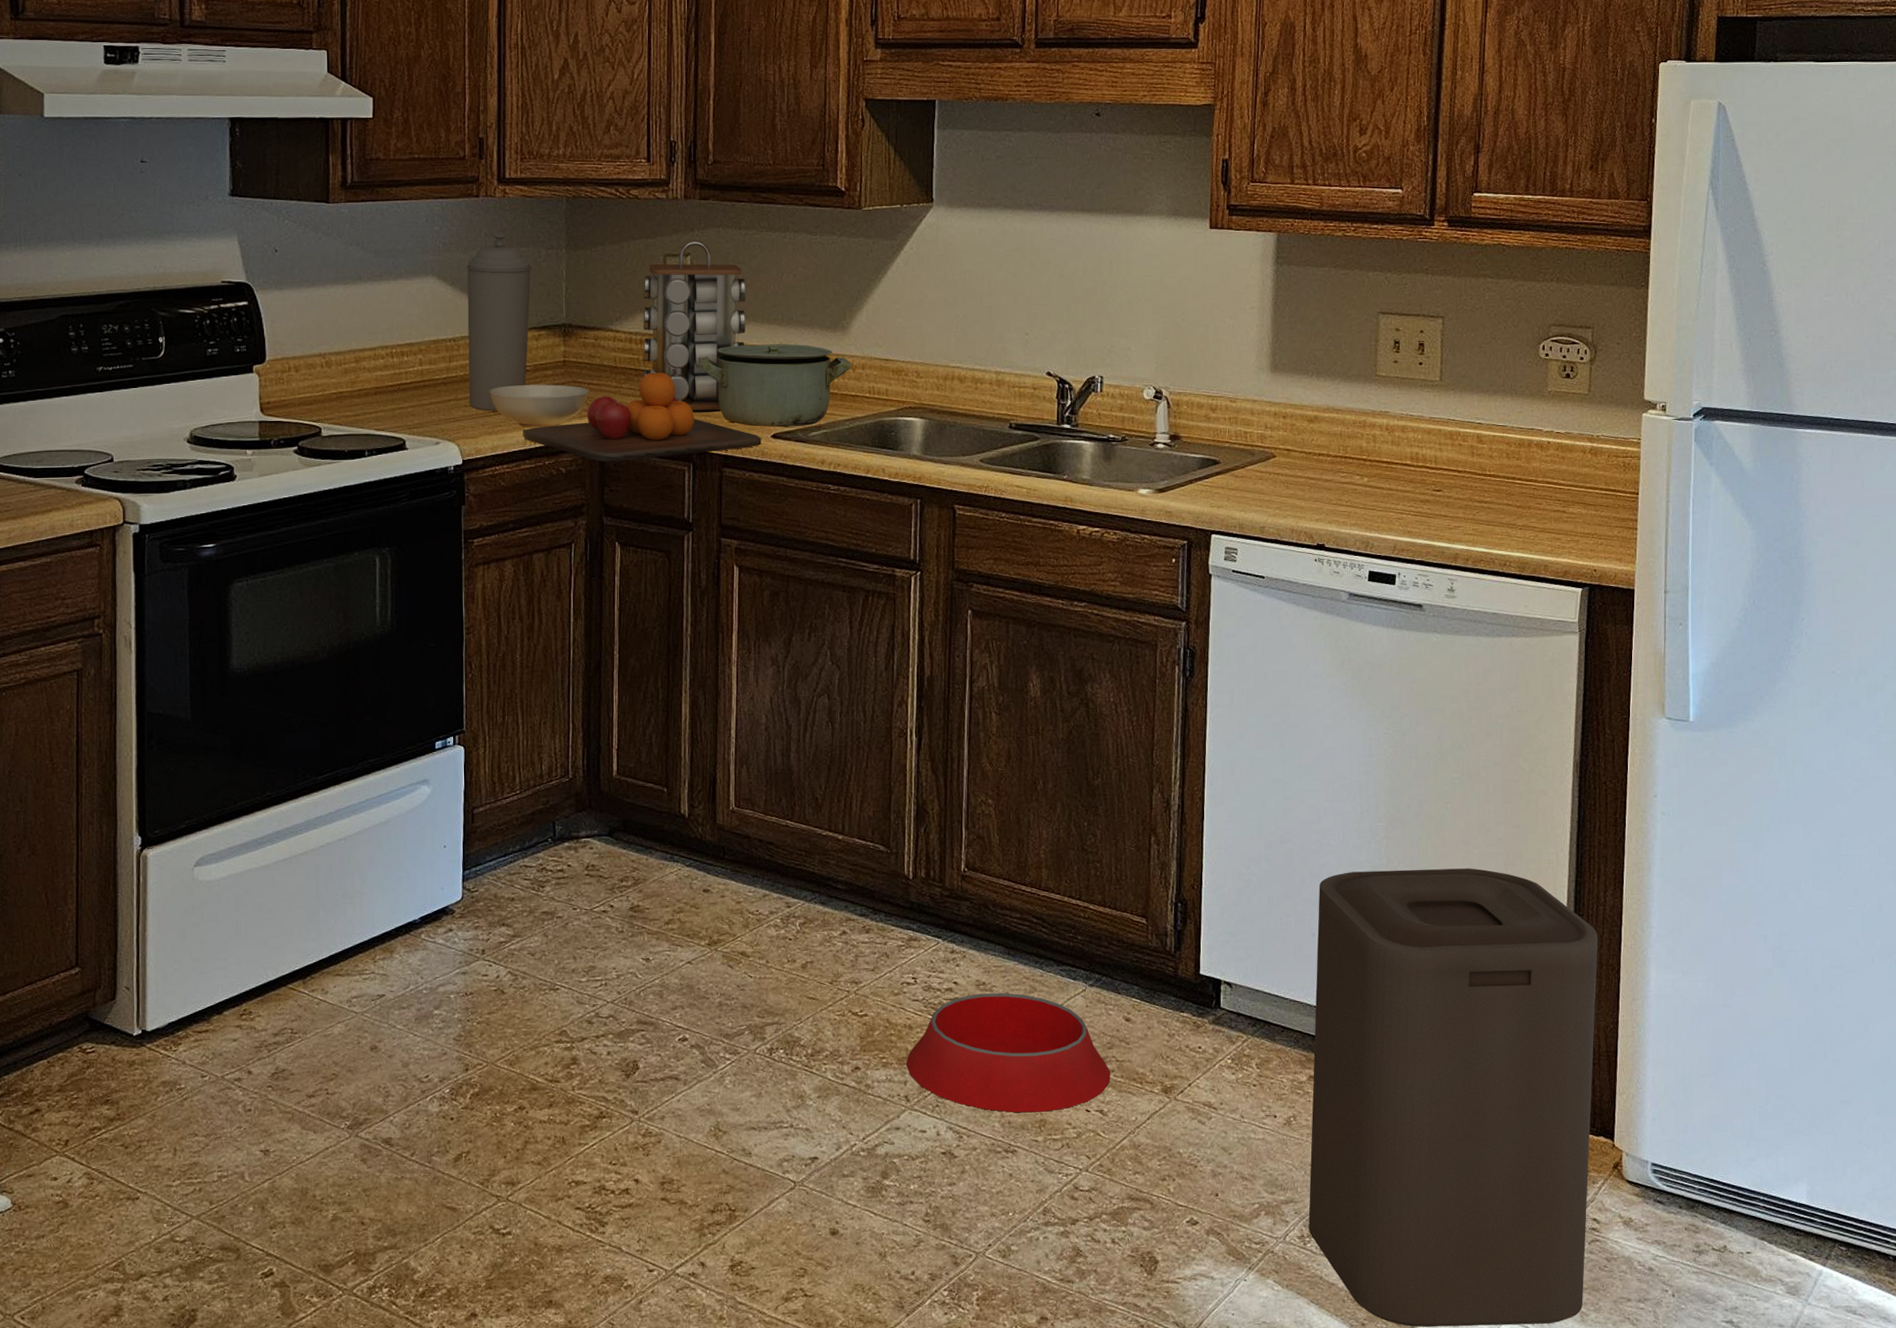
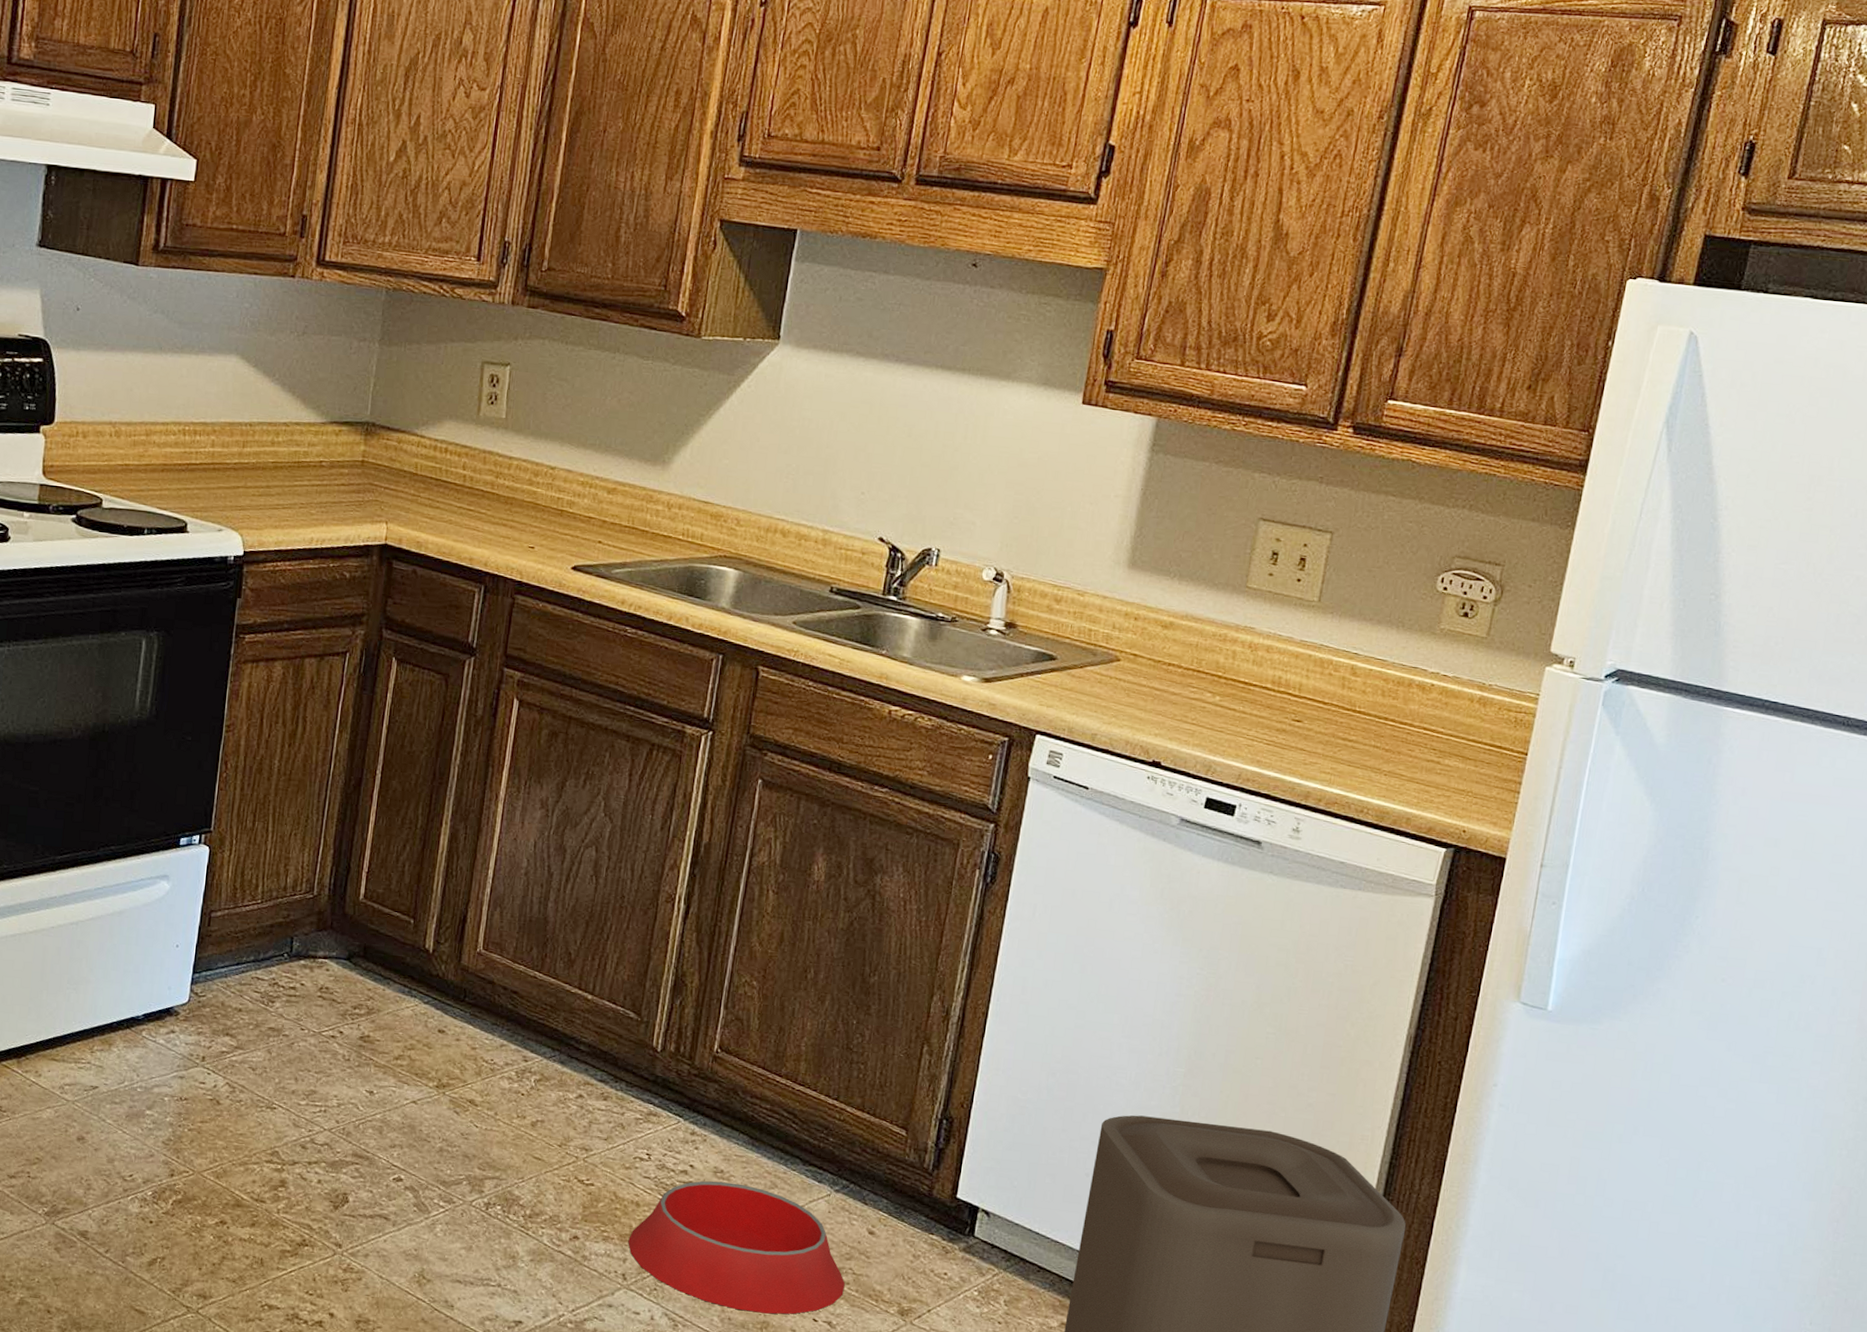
canister: present [466,233,532,412] -> none [257,317,341,505]
bowl: present [488,384,589,428] -> none [279,479,385,529]
chopping board: present [523,372,762,462] -> none [309,484,561,577]
spice rack: present [643,240,746,413] -> none [444,350,566,535]
cooking pot: present [698,344,852,427] -> none [504,466,668,562]

